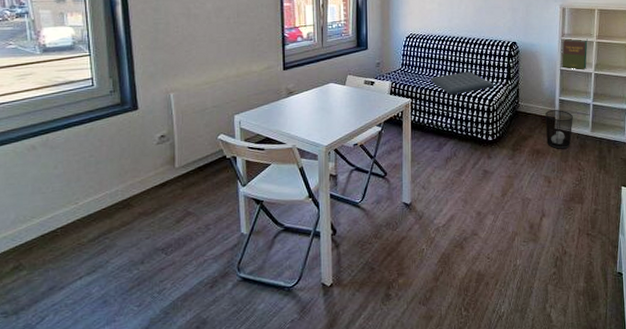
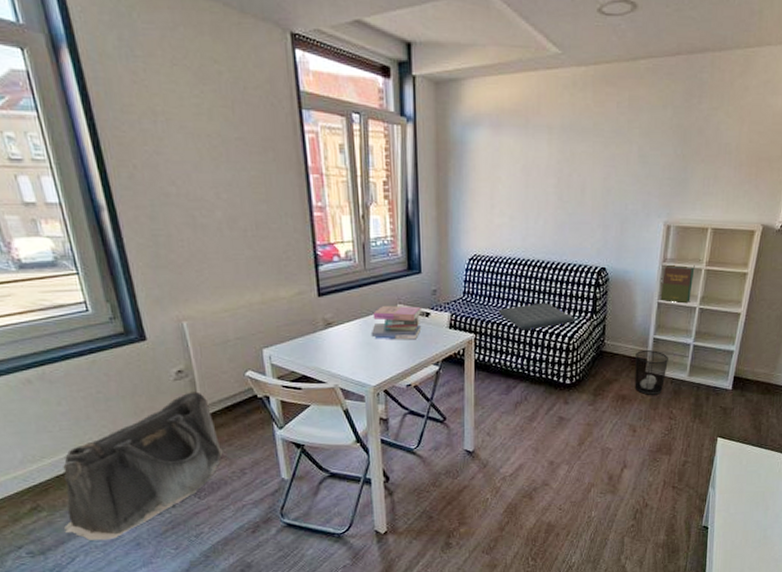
saddlebag: none [40,154,192,299] -> present [63,391,223,541]
books: none [325,76,367,105] -> present [370,305,422,340]

